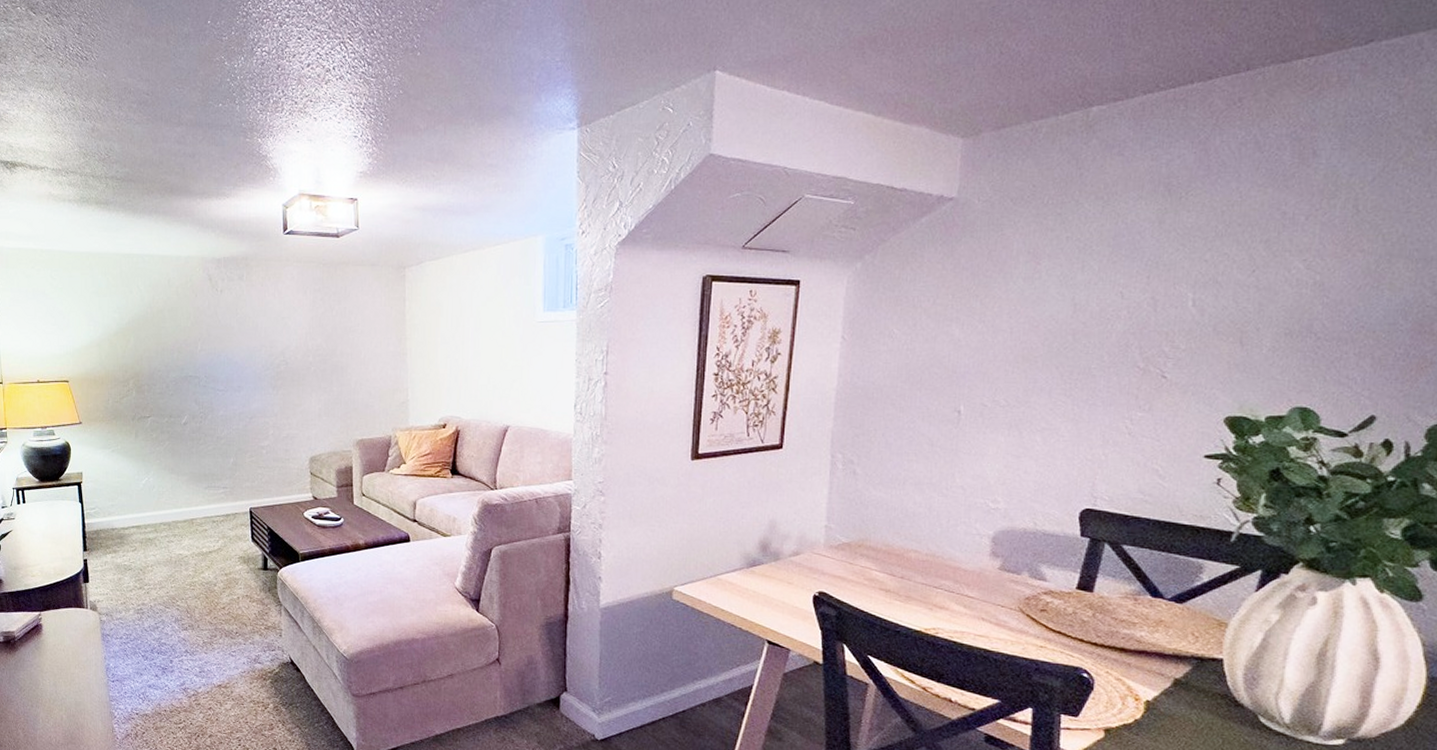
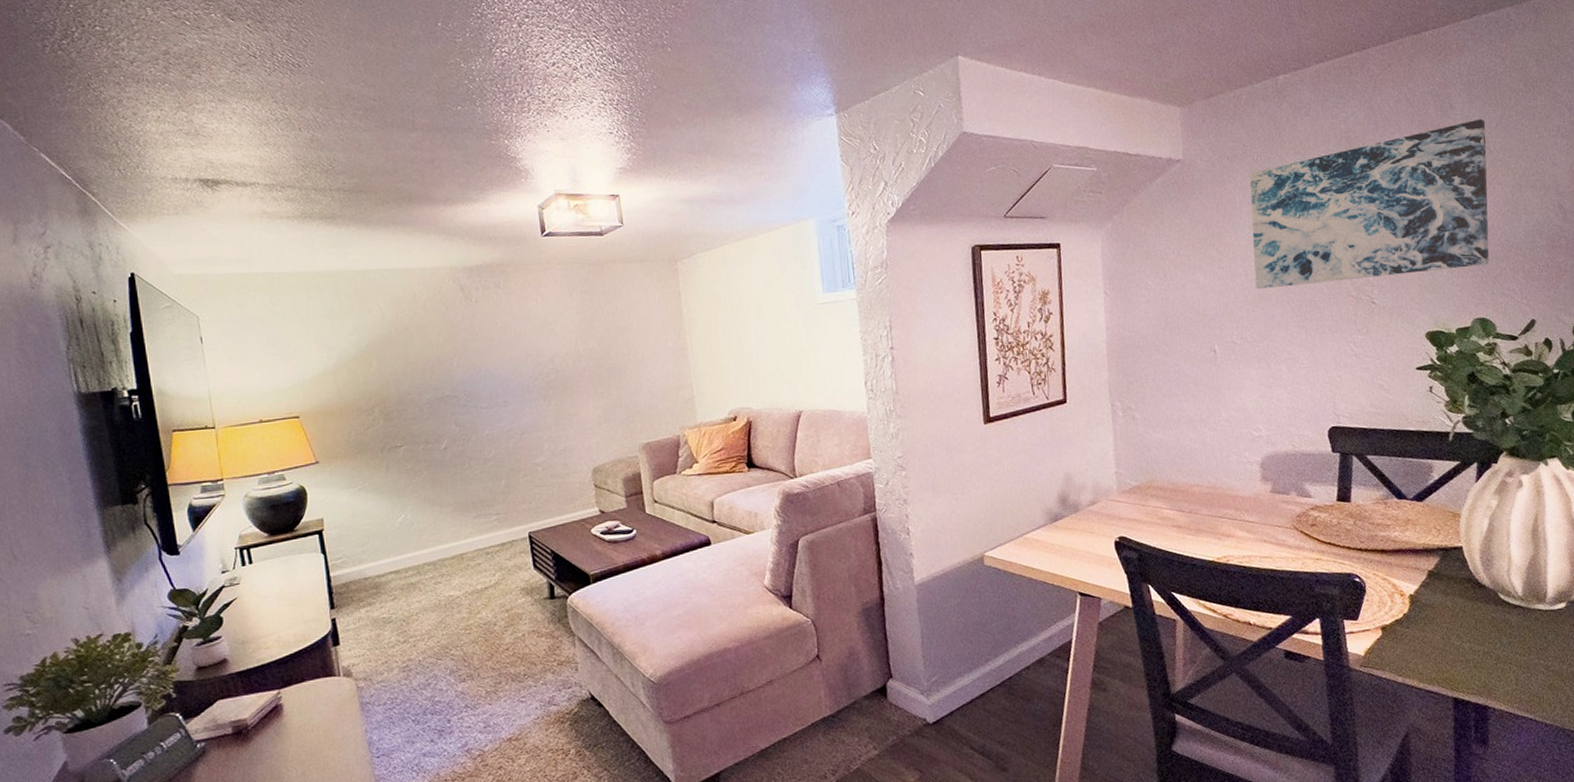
wall art: none [1020,171,1359,350] -> present [1249,119,1490,290]

